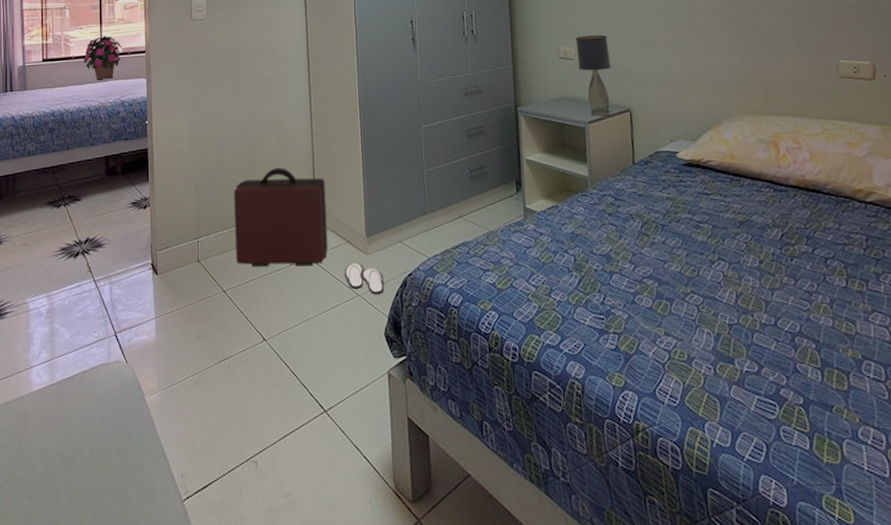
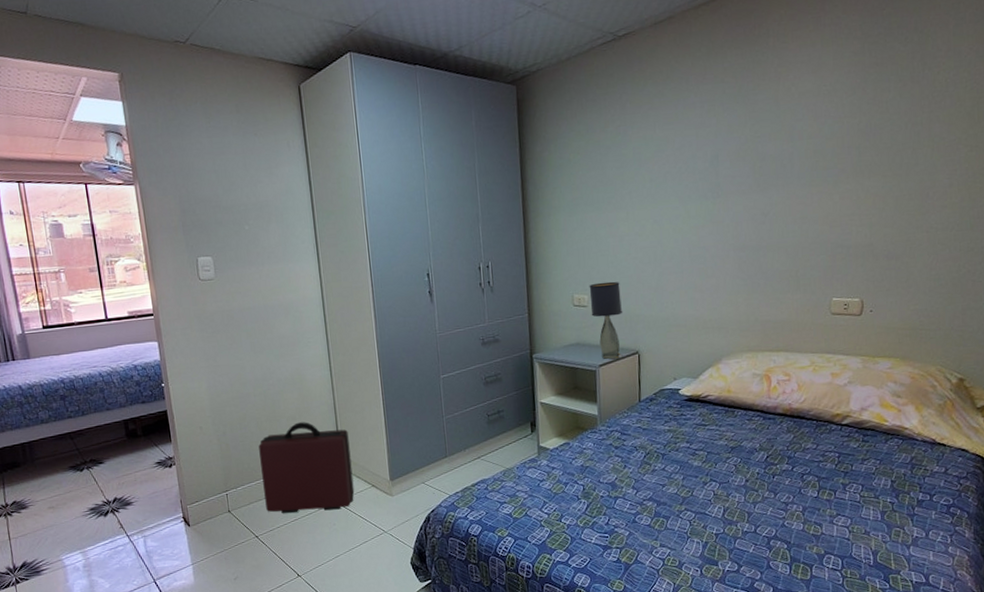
potted flower: present [83,36,122,80] -> none [87,299,128,346]
slippers: present [344,263,384,294] -> none [370,504,409,530]

